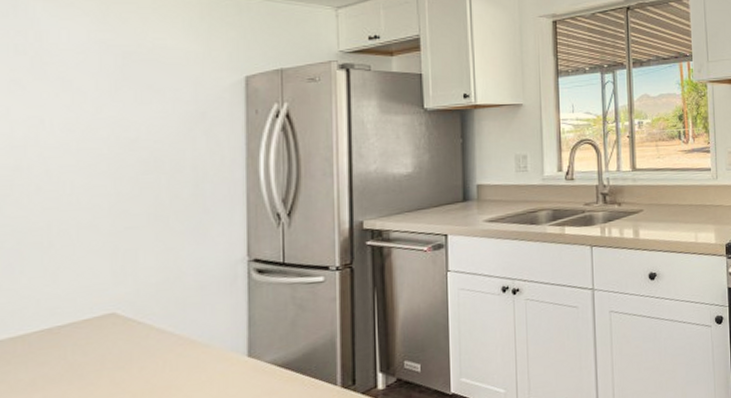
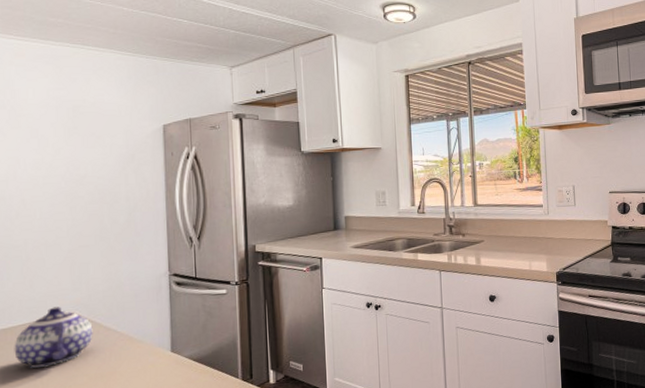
teapot: none [26,305,141,387] -> present [14,306,93,368]

